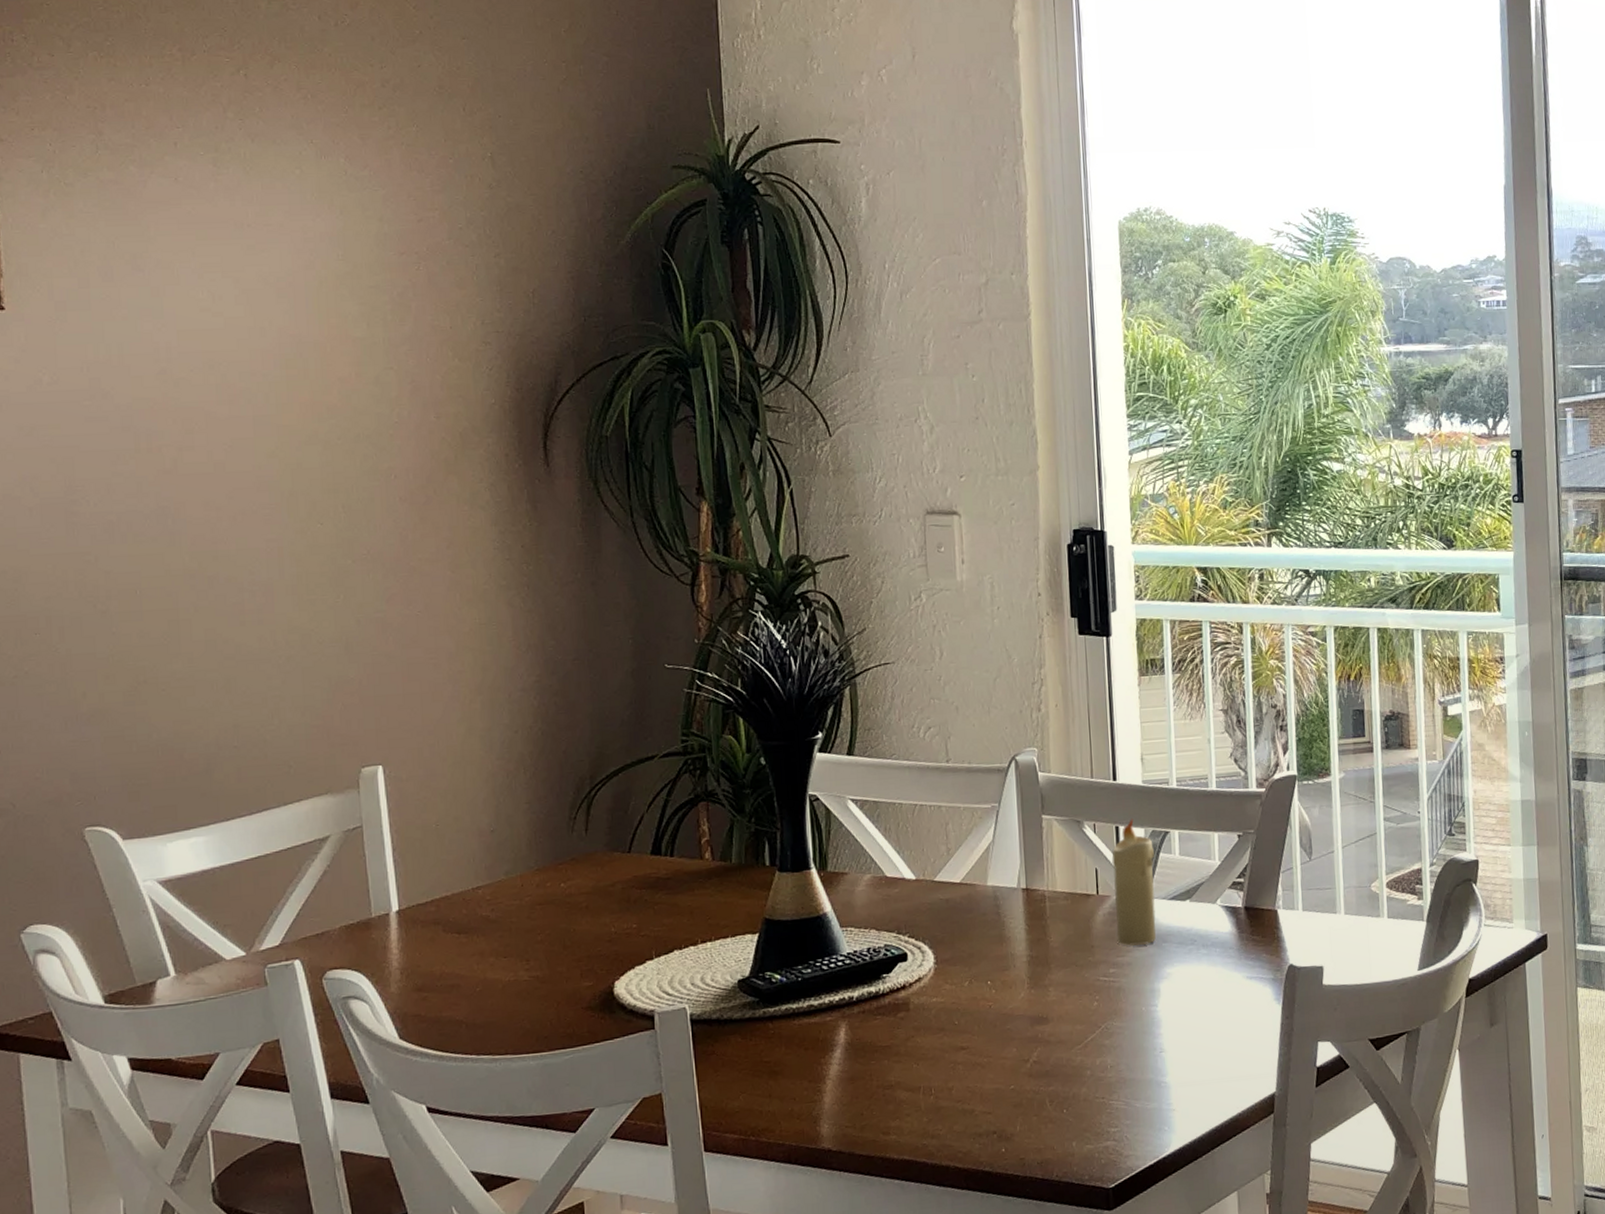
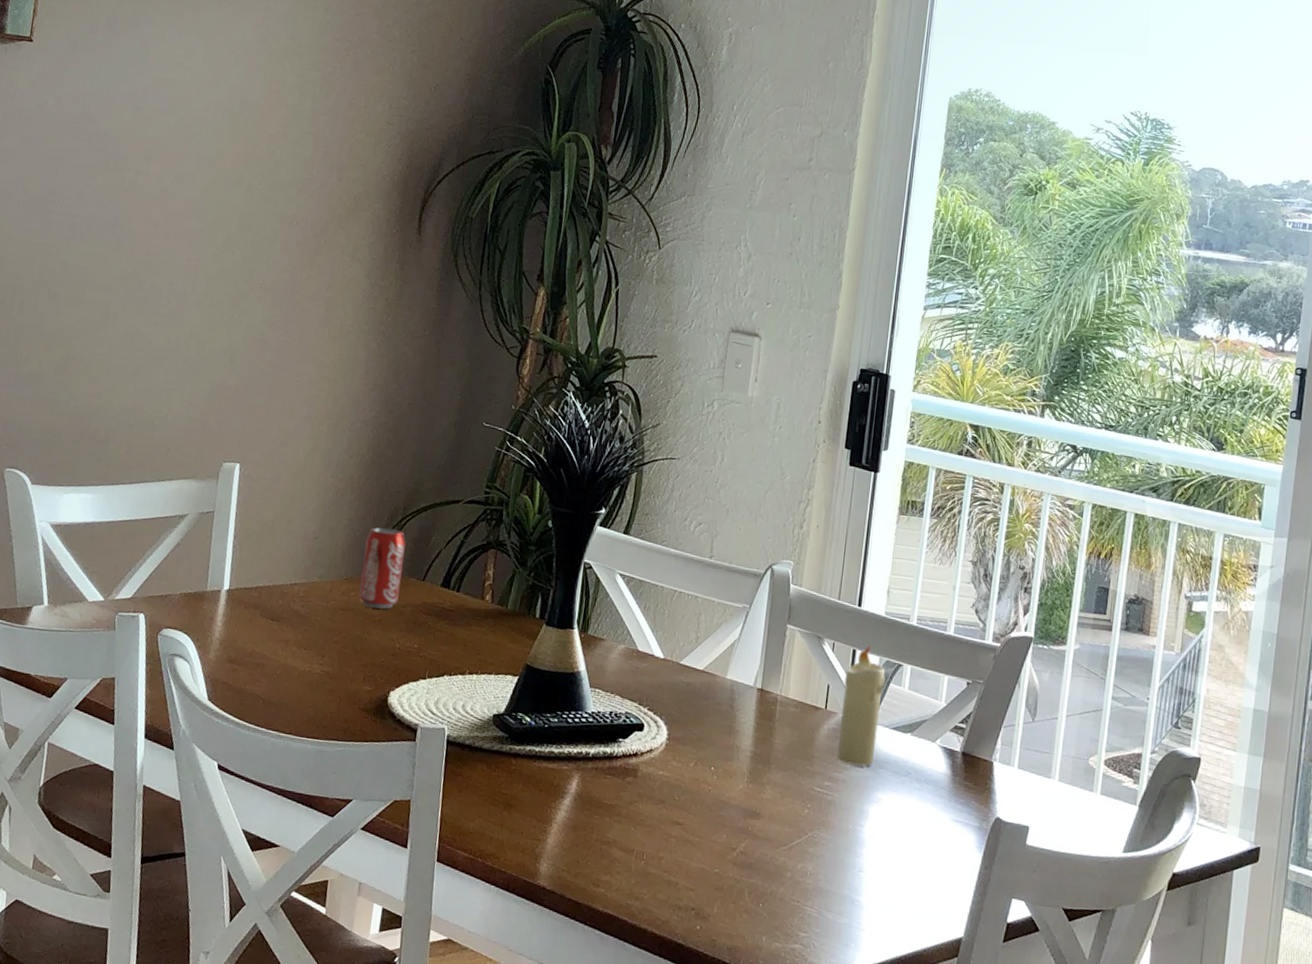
beverage can: none [552,802,604,895] -> present [358,527,406,609]

